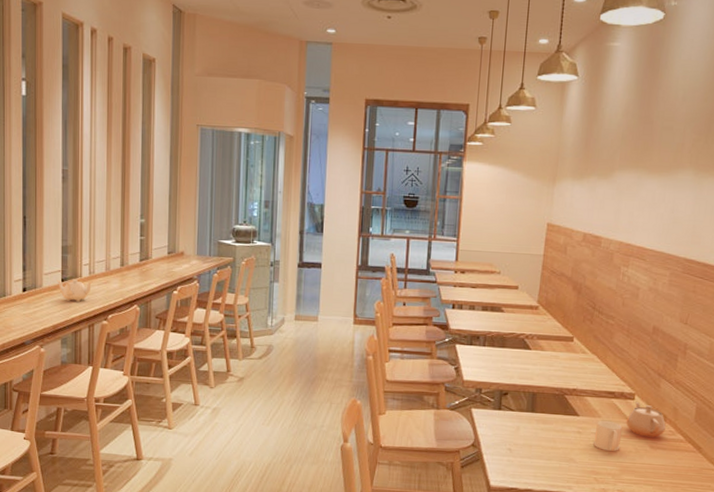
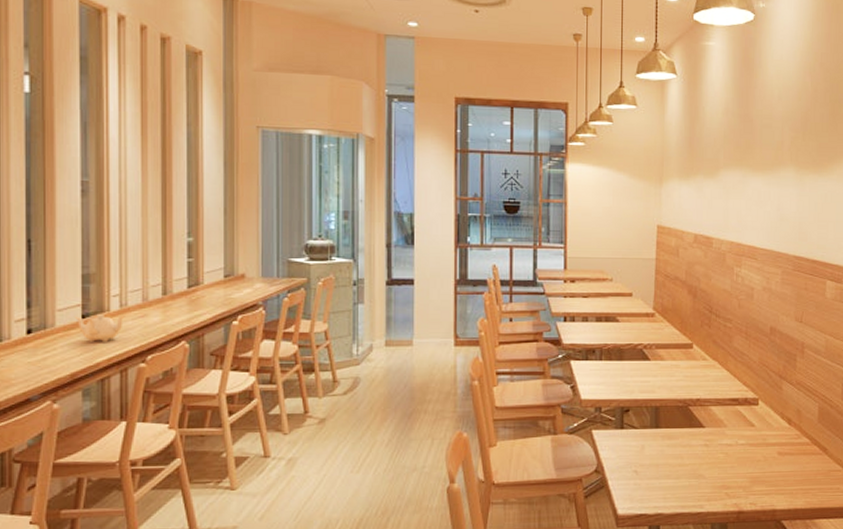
mug: present [593,420,623,452] -> none [722,429,750,463]
teapot: present [626,401,667,438] -> none [752,406,792,443]

